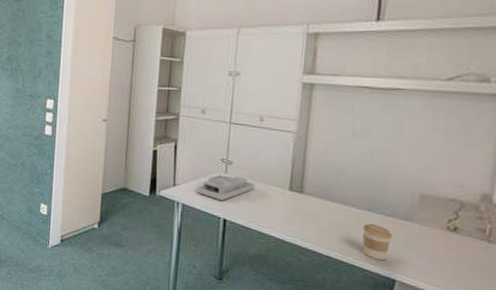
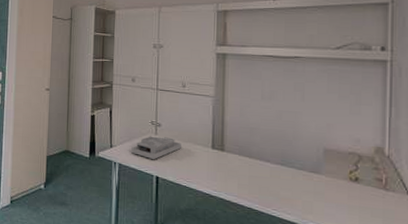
coffee cup: present [362,223,393,261] -> none [278,176,304,211]

